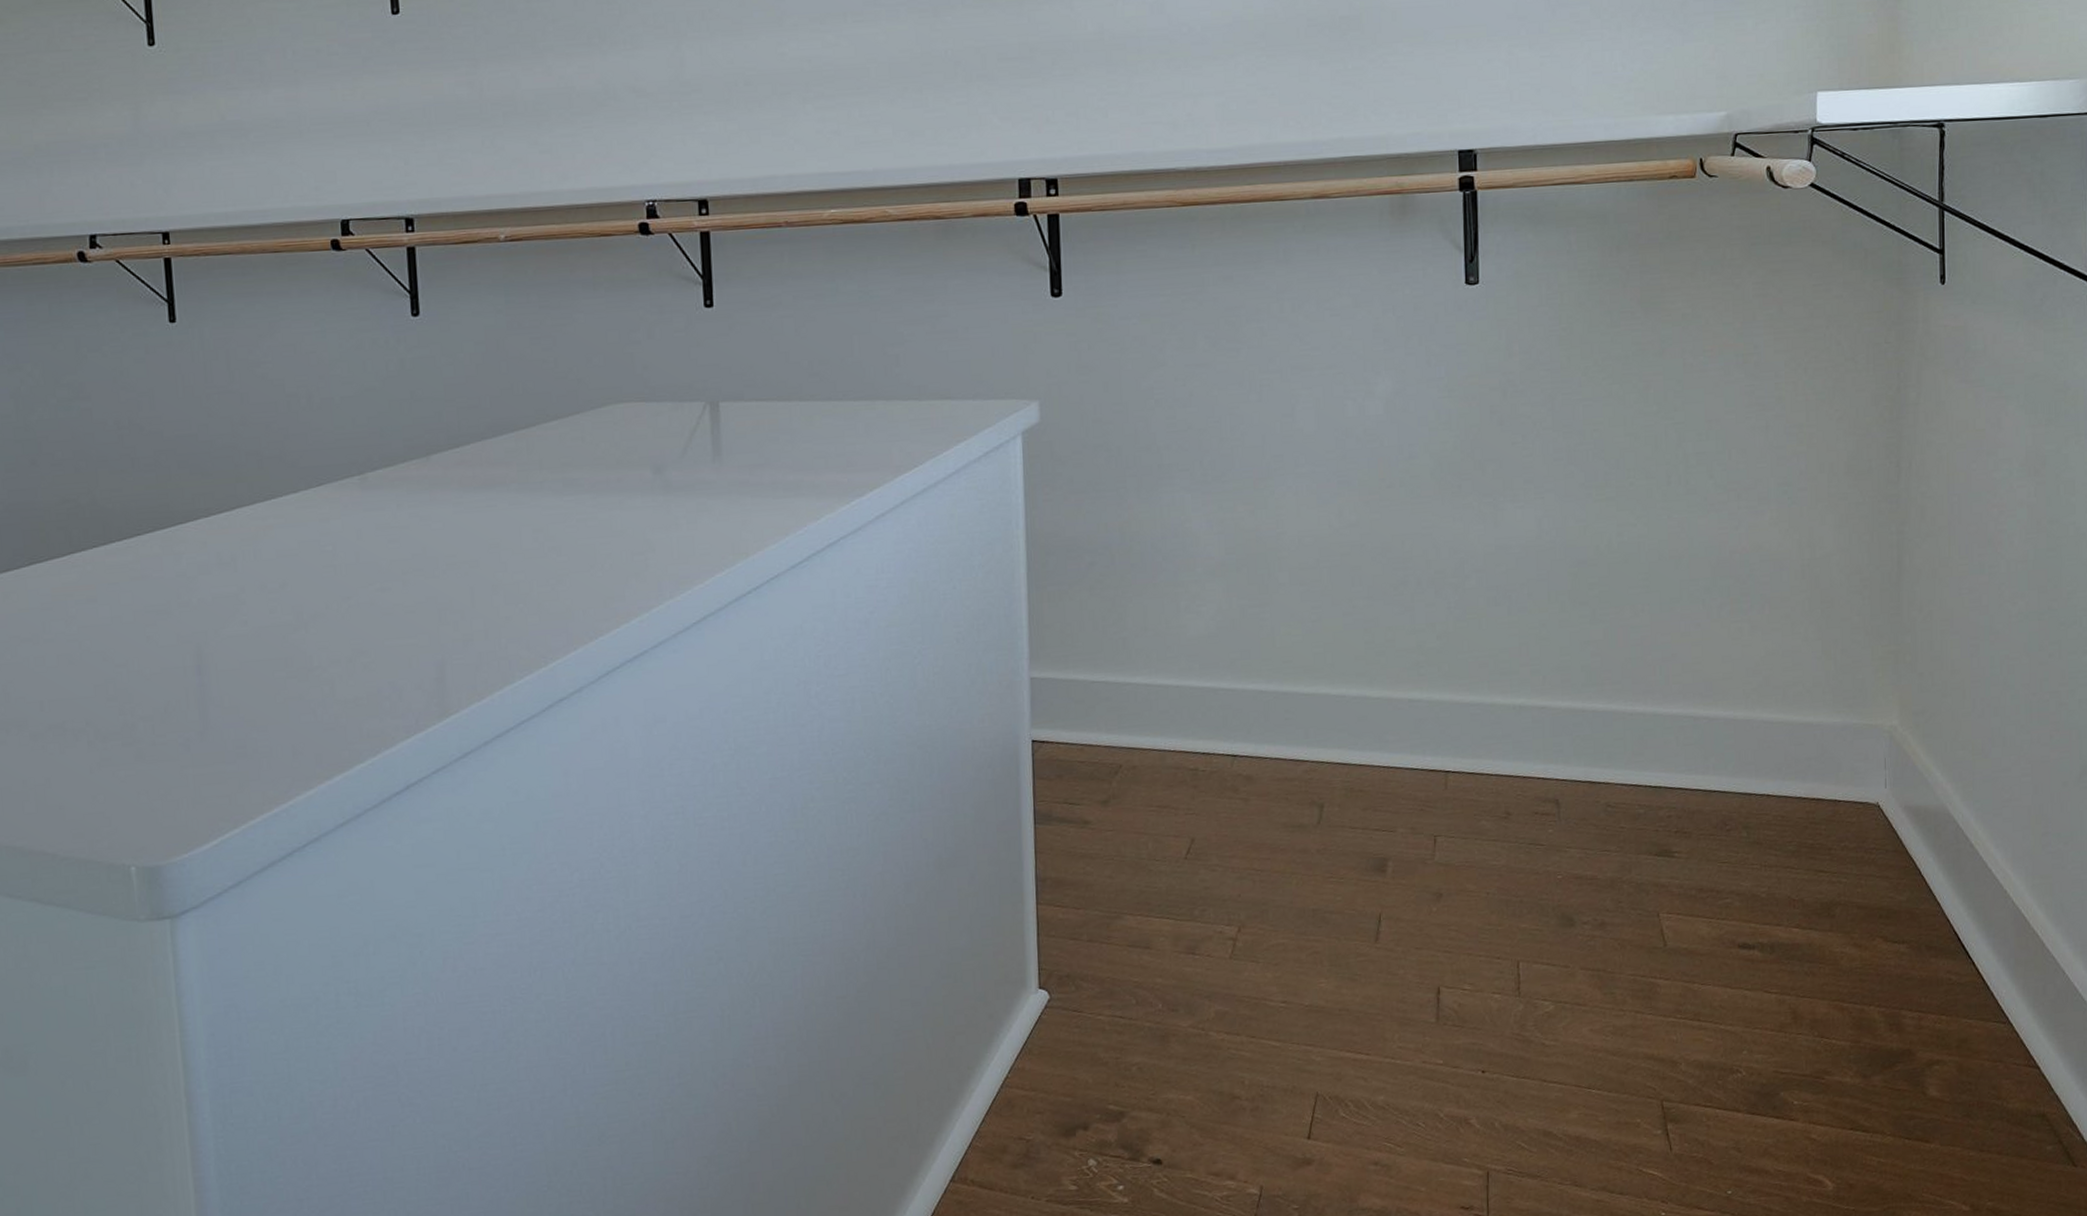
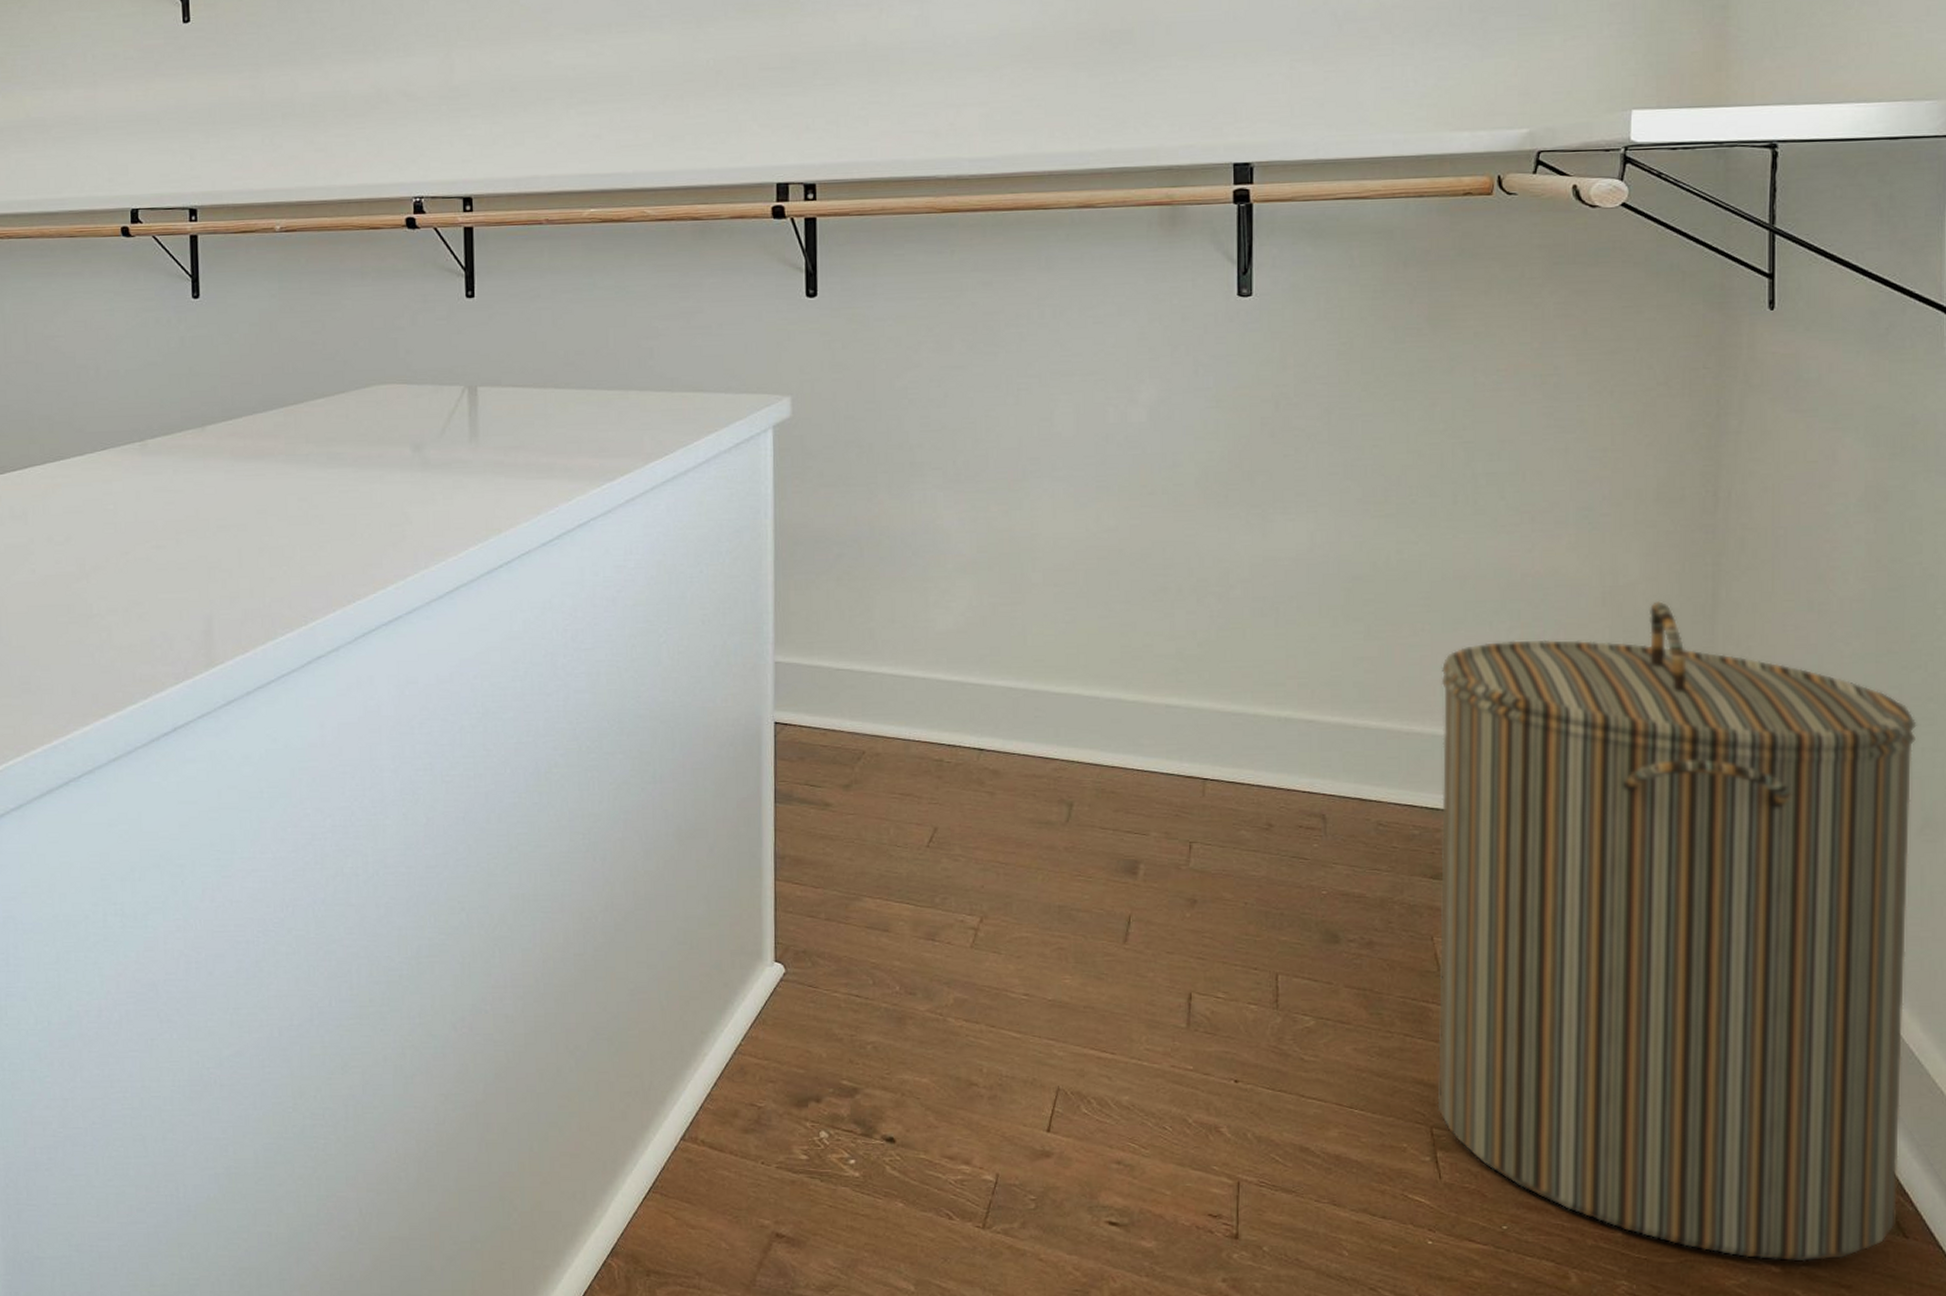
laundry hamper: none [1660,570,2074,1200] -> present [1437,600,1917,1262]

